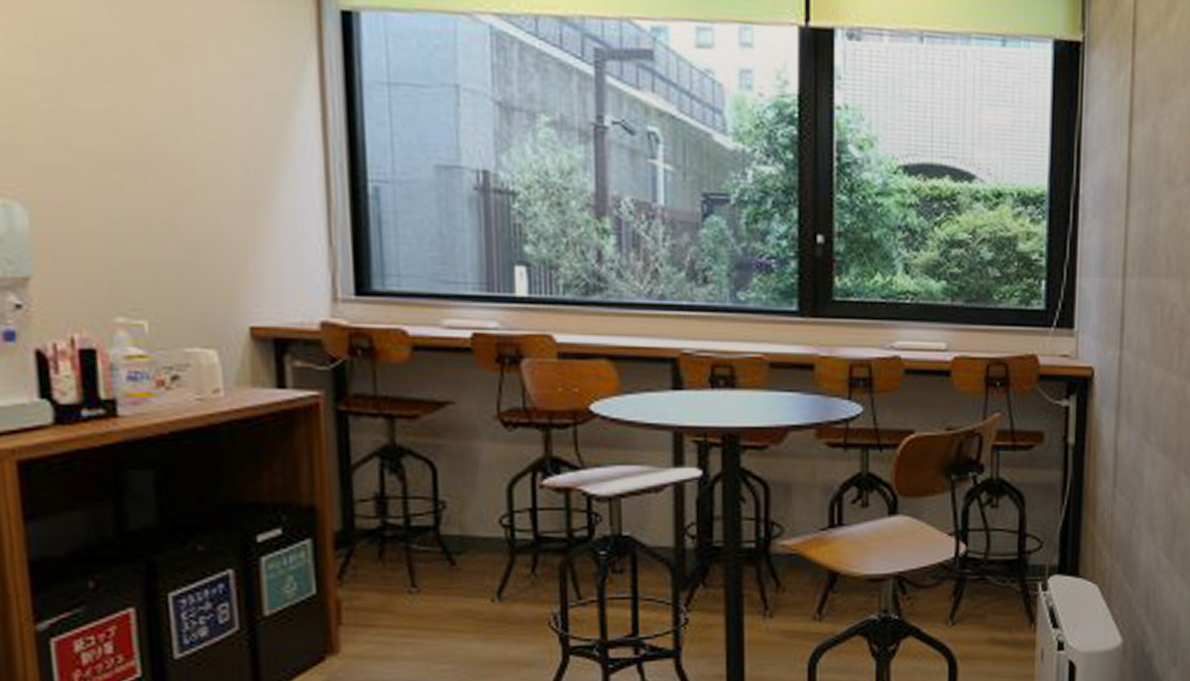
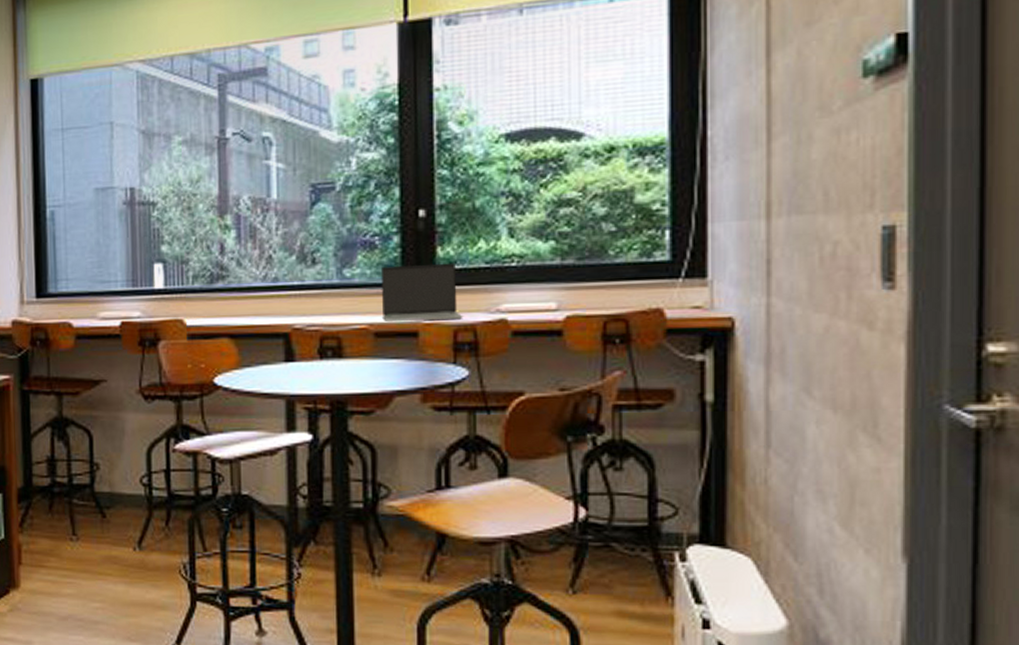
laptop: none [777,293,859,354] -> present [380,262,463,322]

